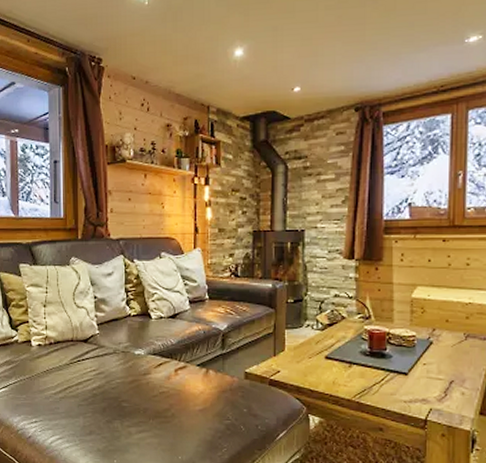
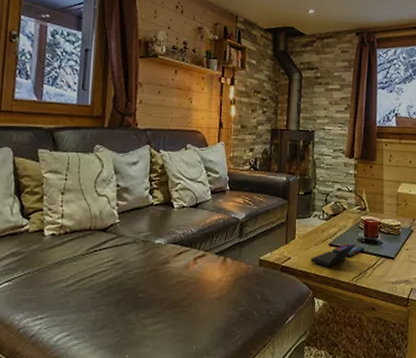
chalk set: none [303,356,369,383] -> present [310,244,364,268]

